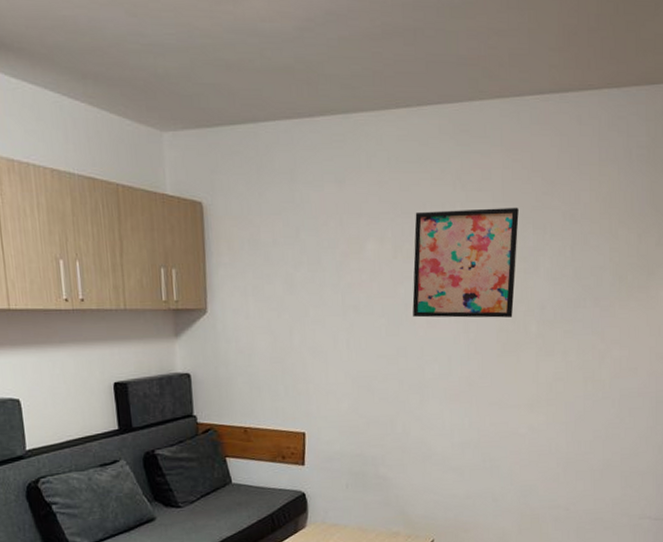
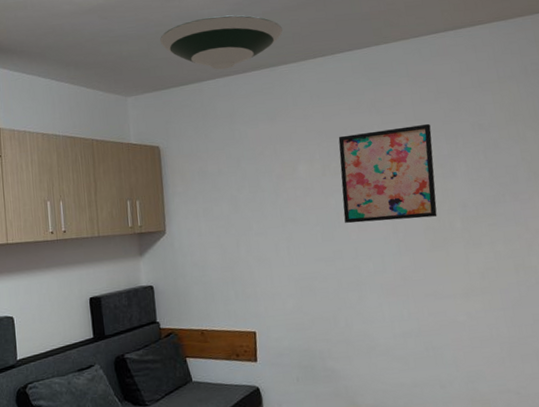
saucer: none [207,34,361,109] -> present [160,15,283,70]

